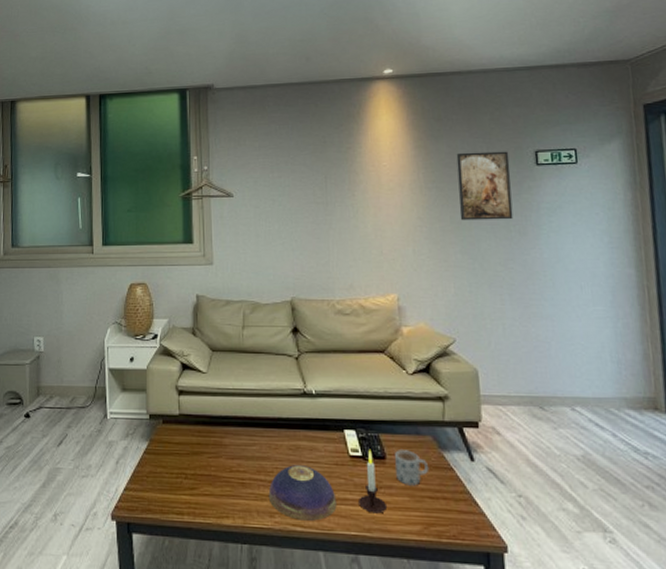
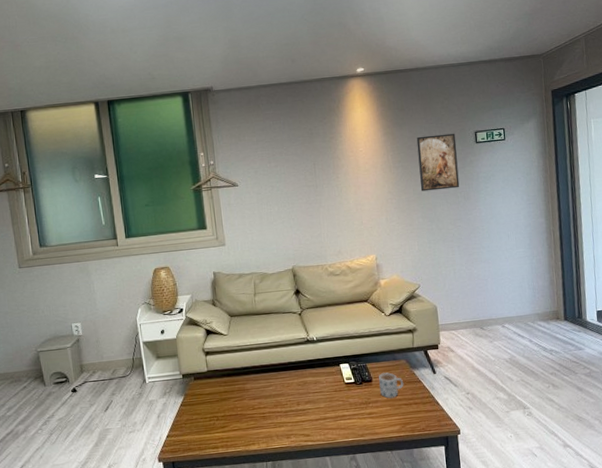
decorative bowl: present [268,465,337,521] -> none [284,395,338,437]
candle: present [359,450,388,514] -> none [354,377,375,423]

